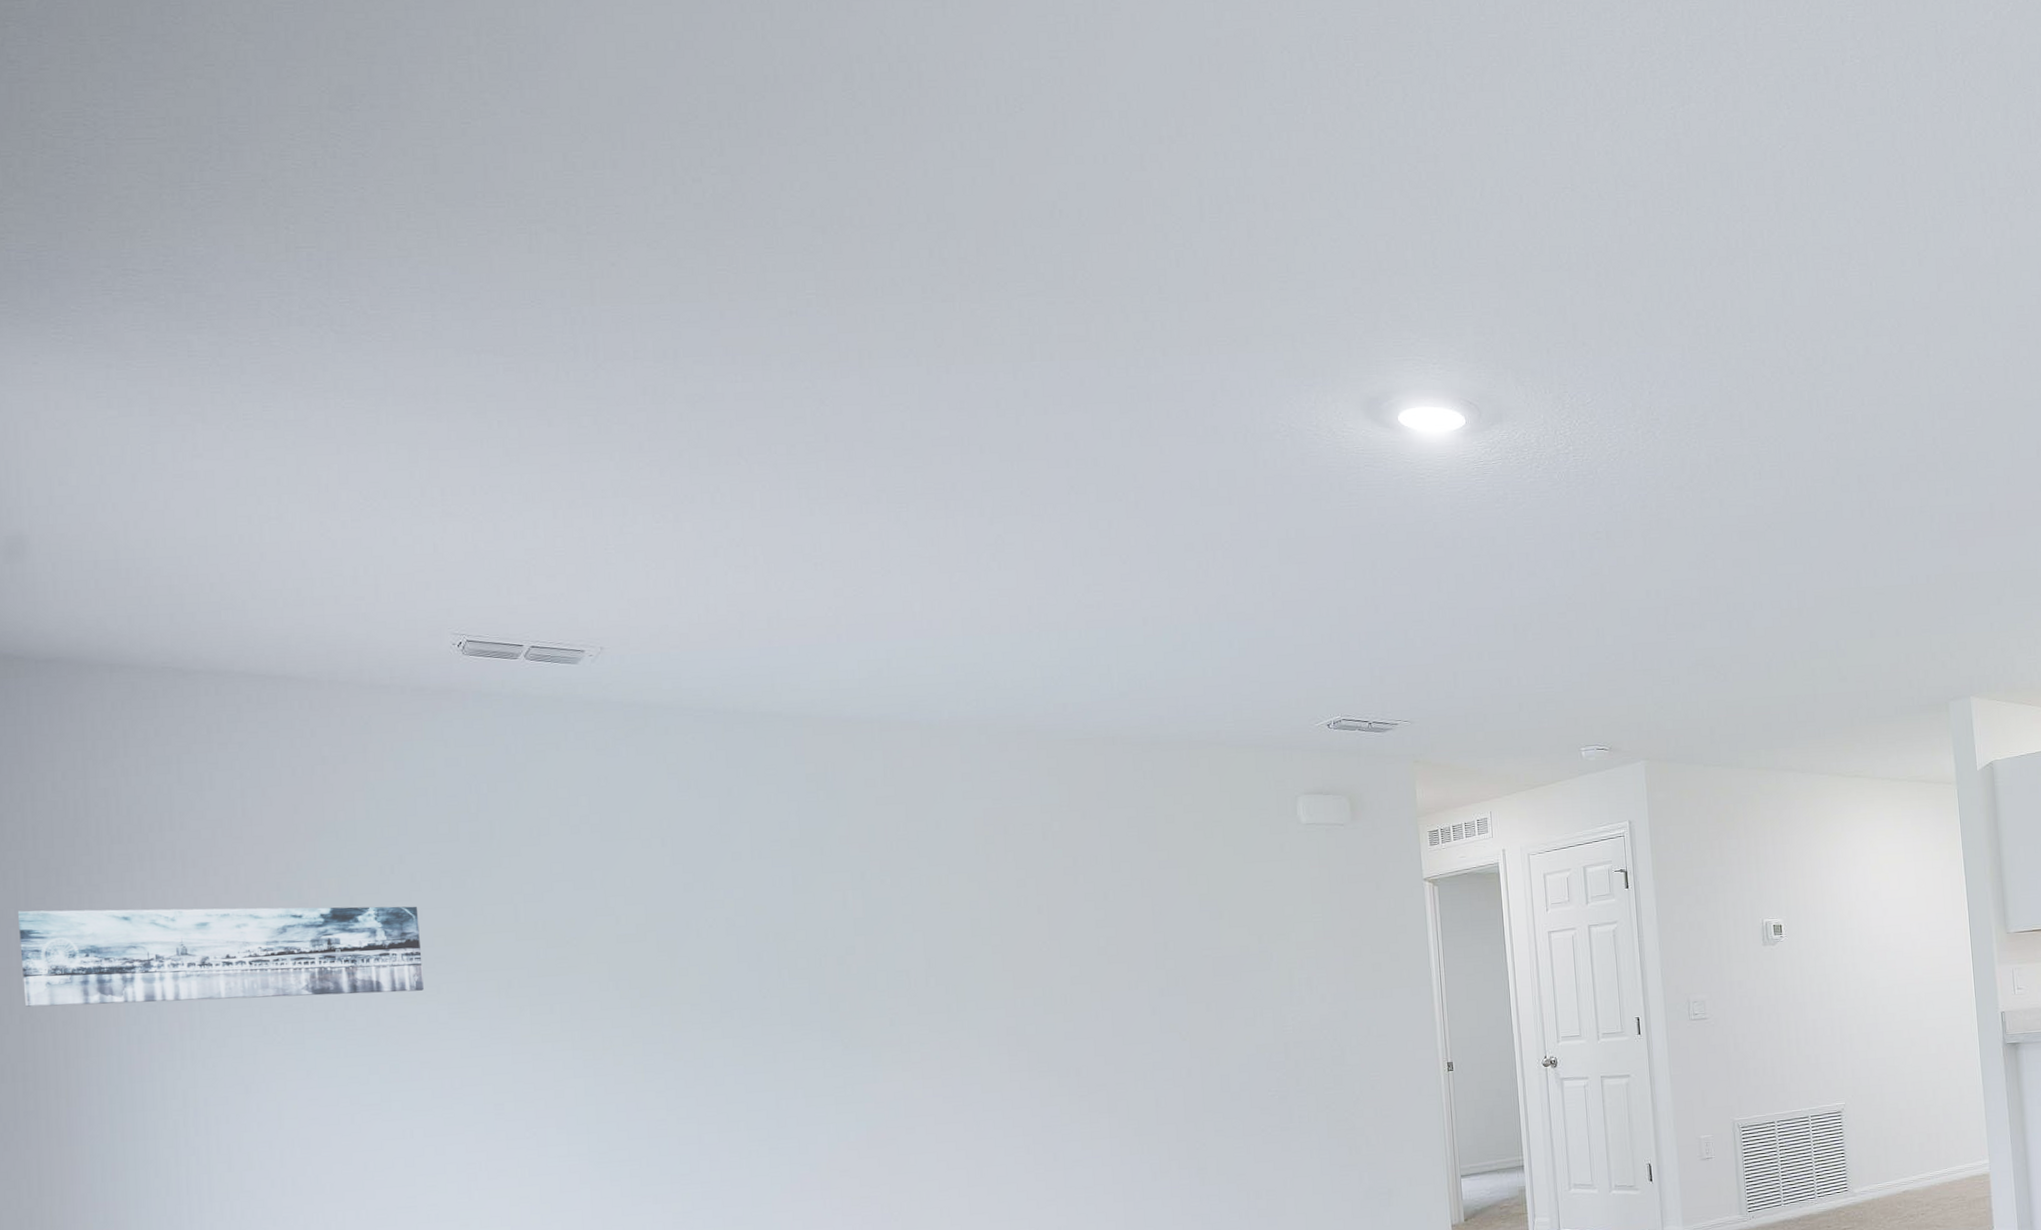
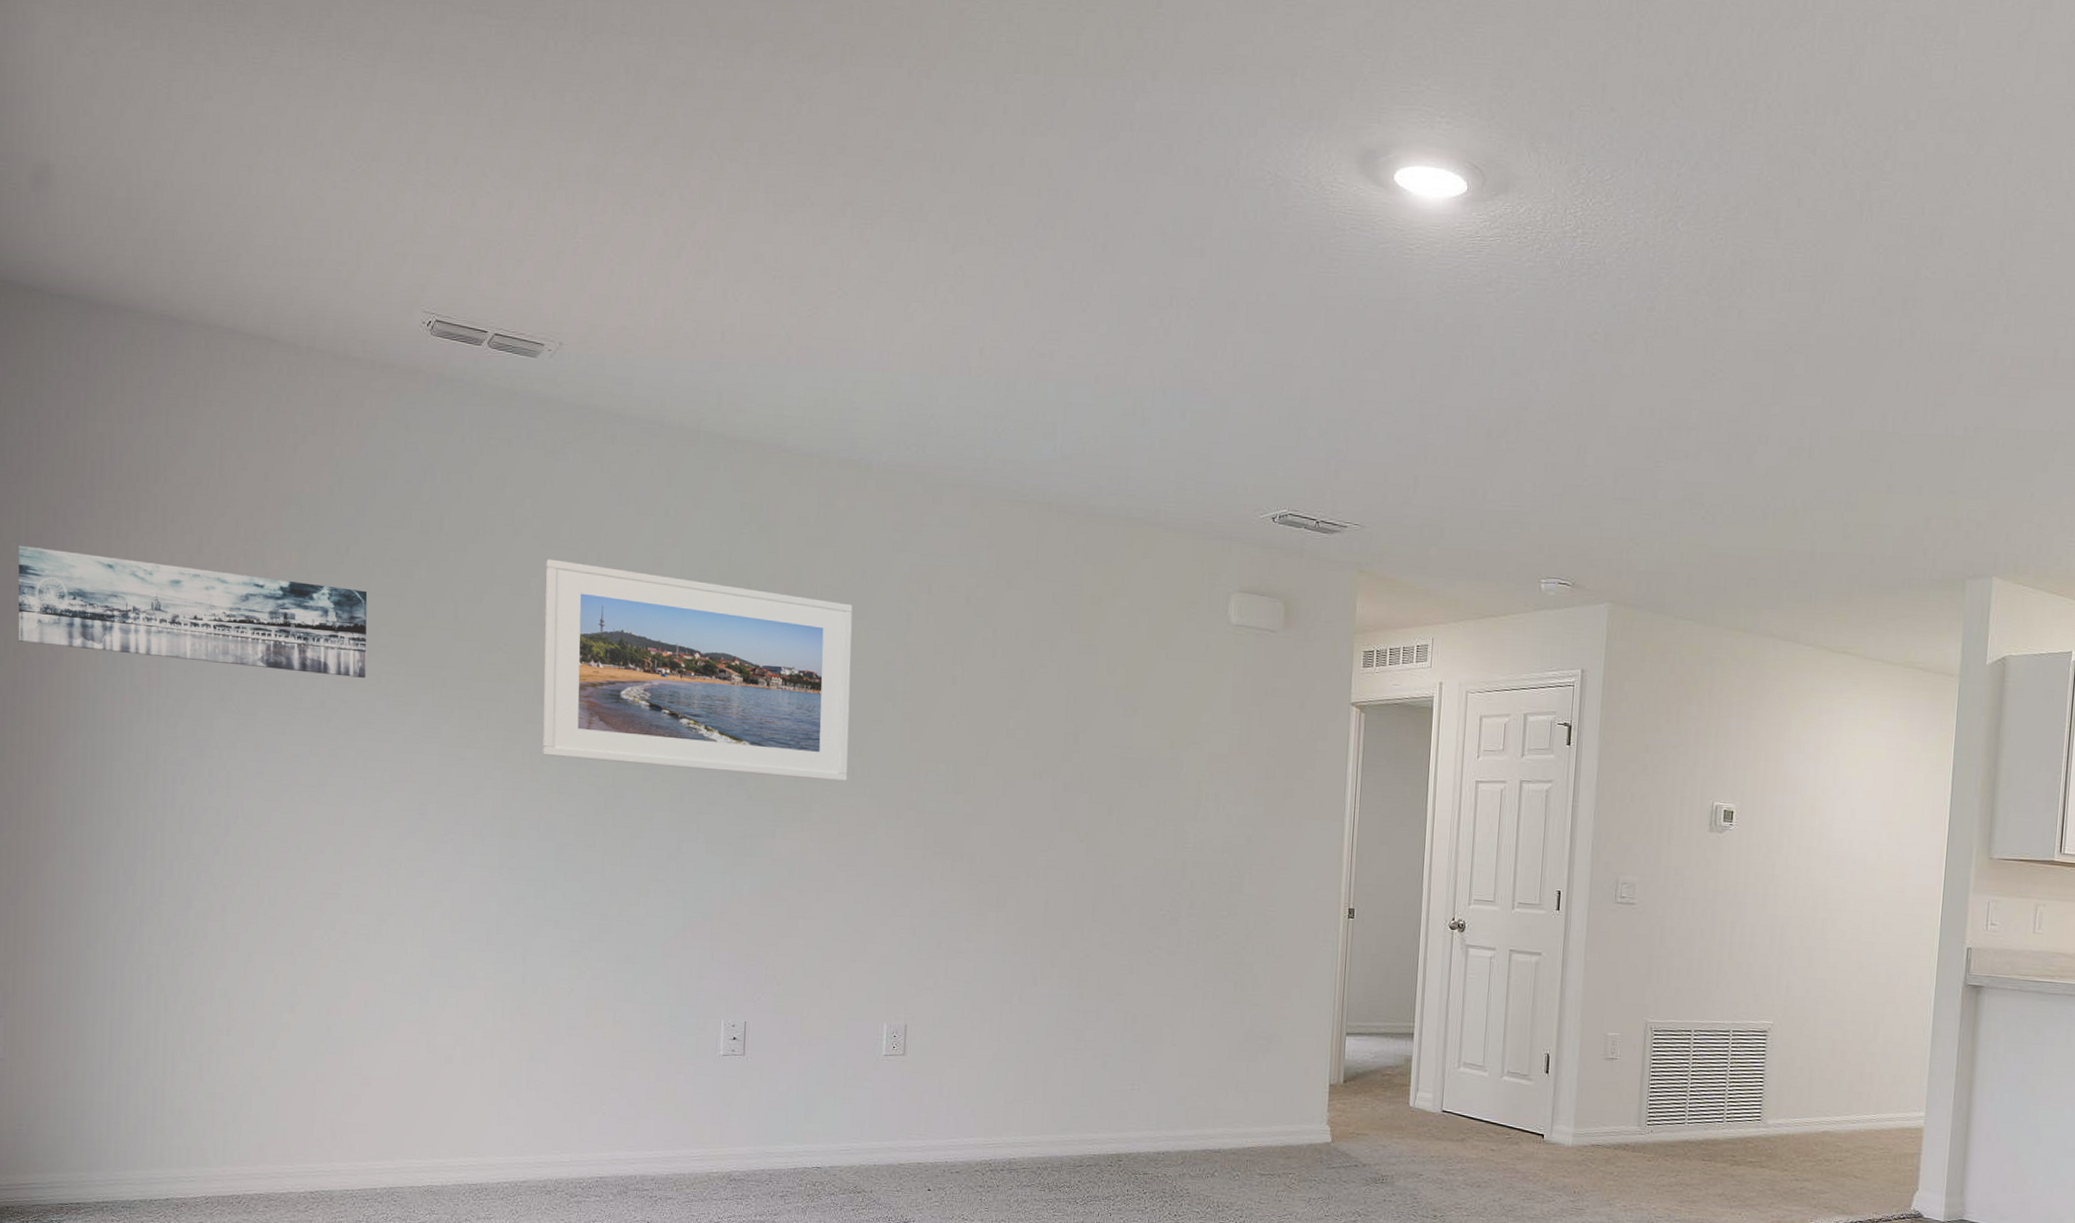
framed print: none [608,850,944,1038] -> present [542,559,853,782]

